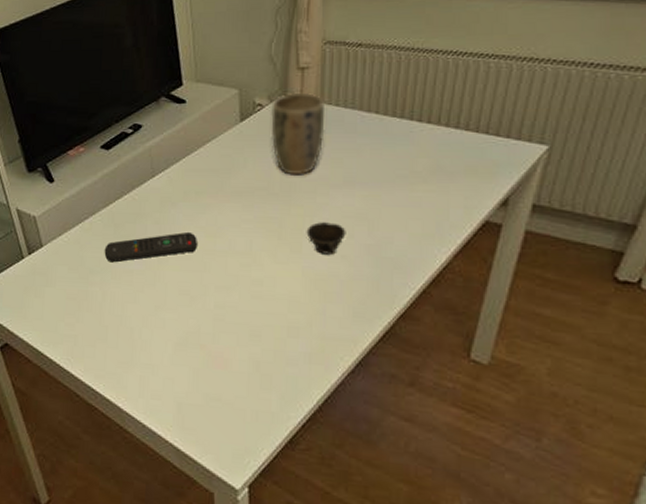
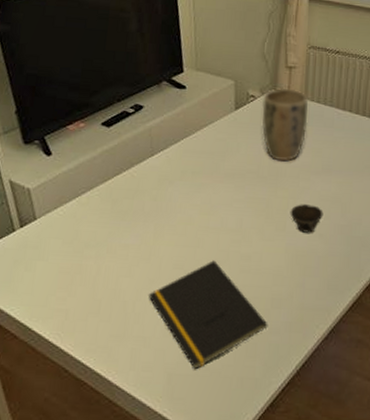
remote control: present [104,231,197,263] -> none [100,209,192,237]
notepad: none [154,285,285,401] -> present [148,260,268,370]

